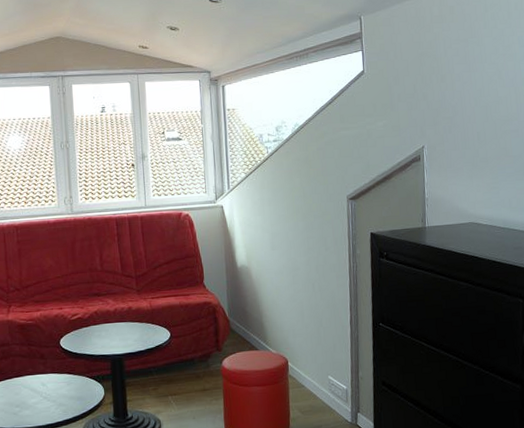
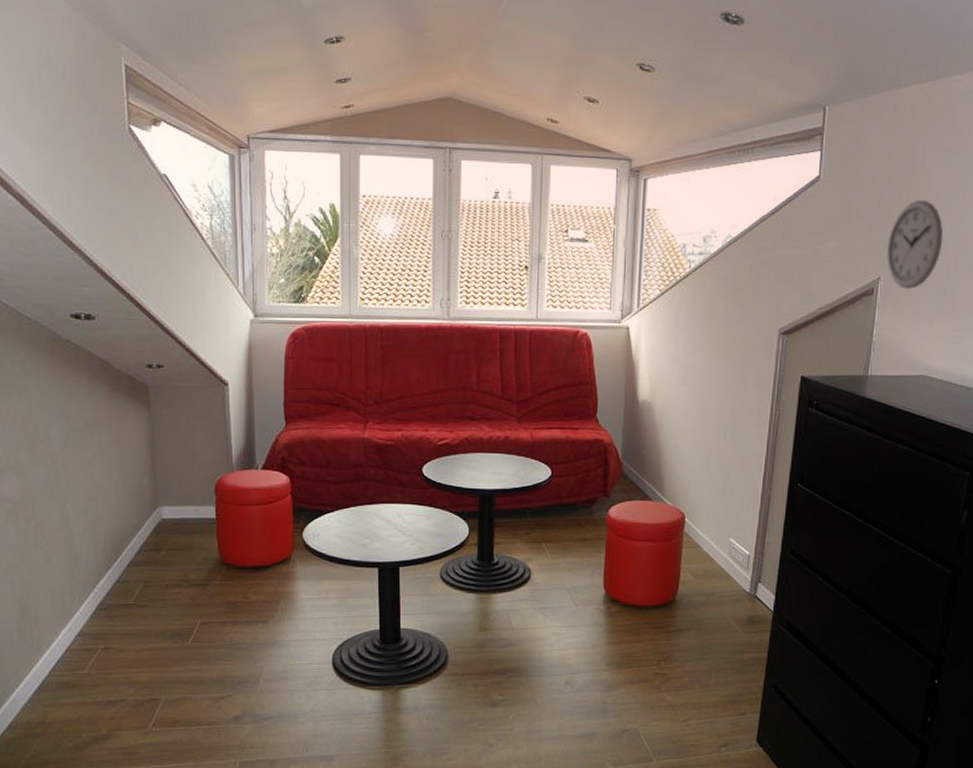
wall clock: none [426,81,471,154] -> present [887,199,944,290]

